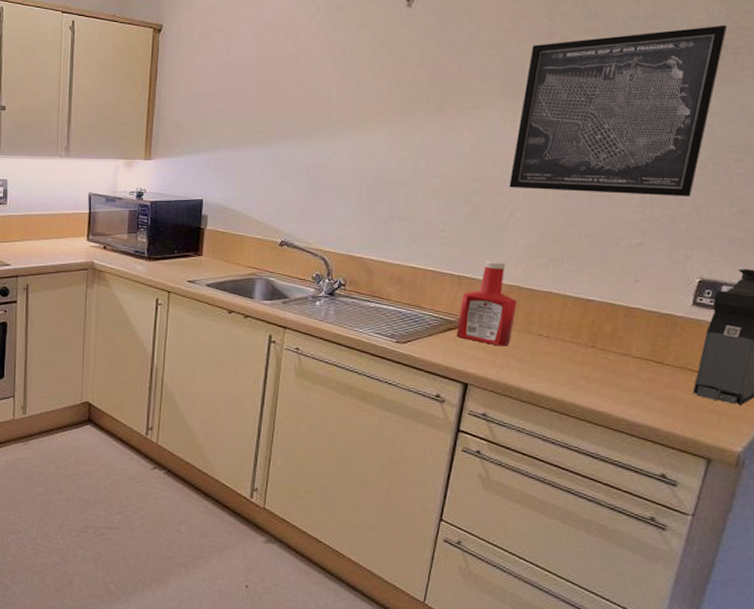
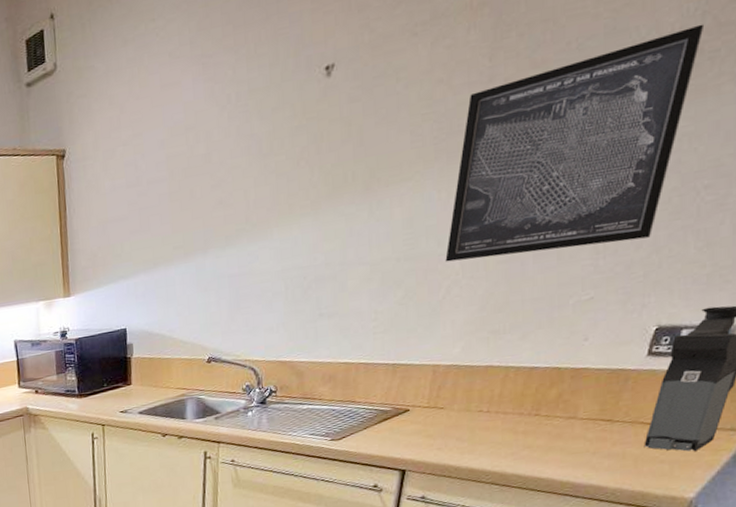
ketchup bottle: present [456,261,517,346] -> none [392,342,455,429]

